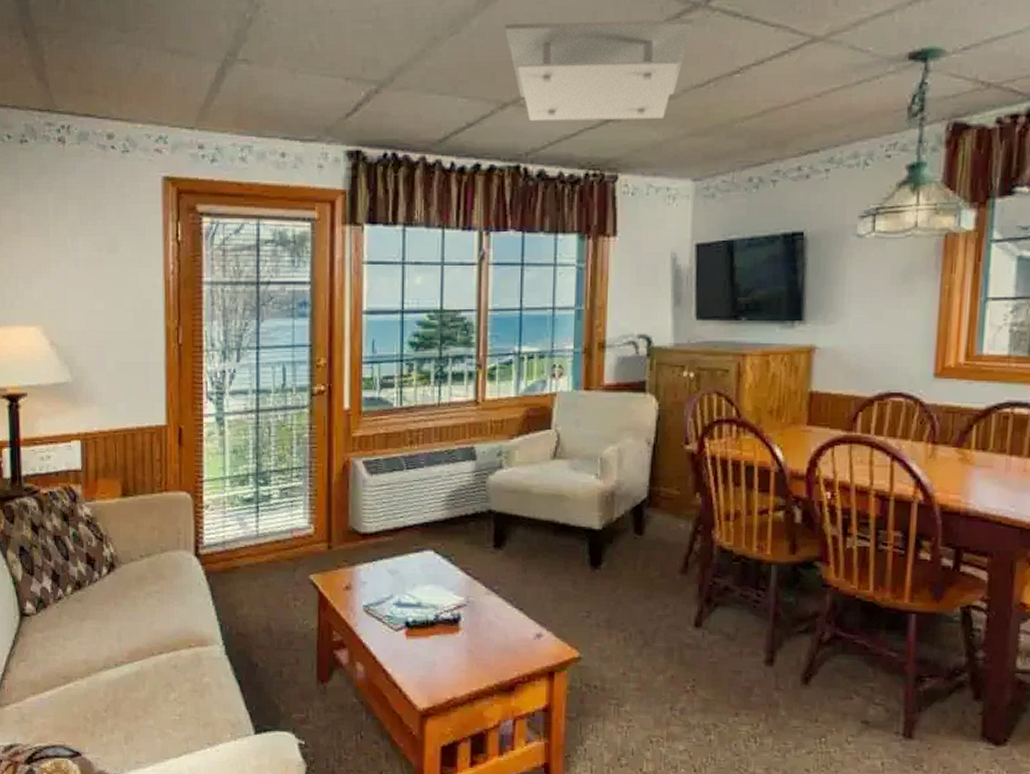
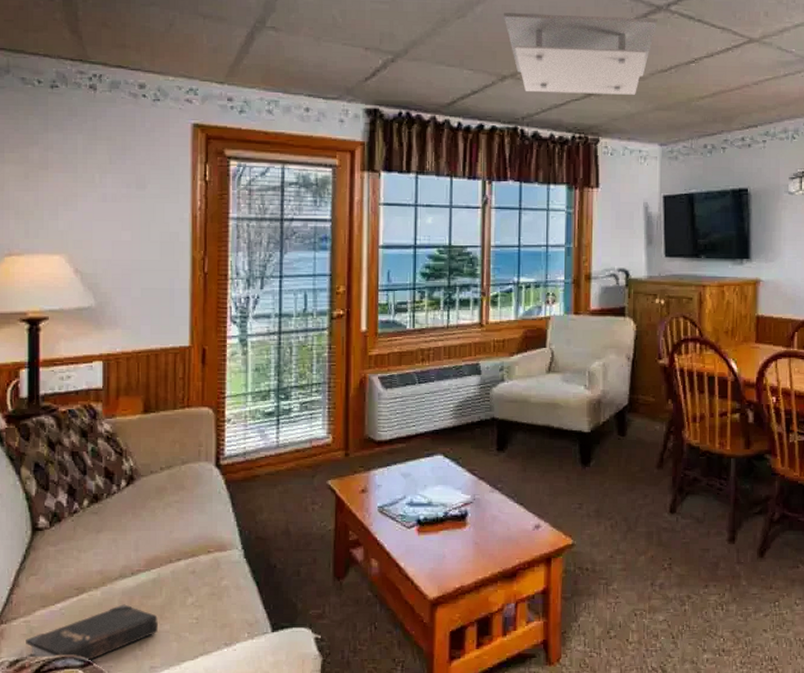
hardback book: none [18,696,142,752] -> present [26,604,158,661]

